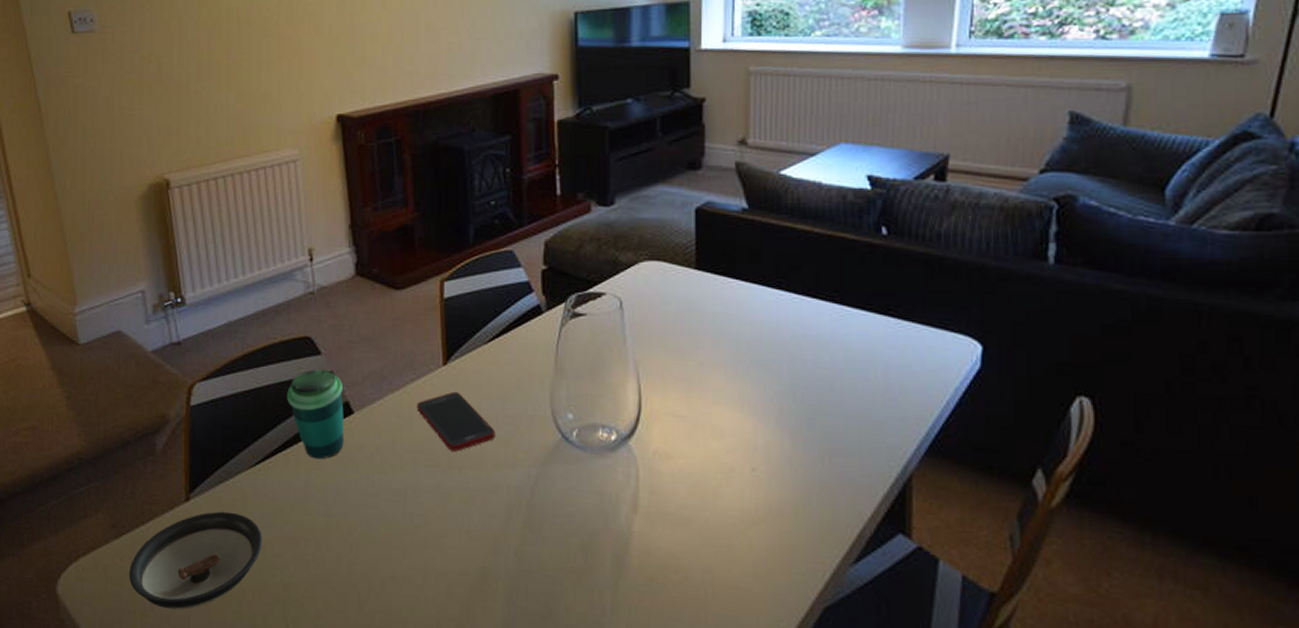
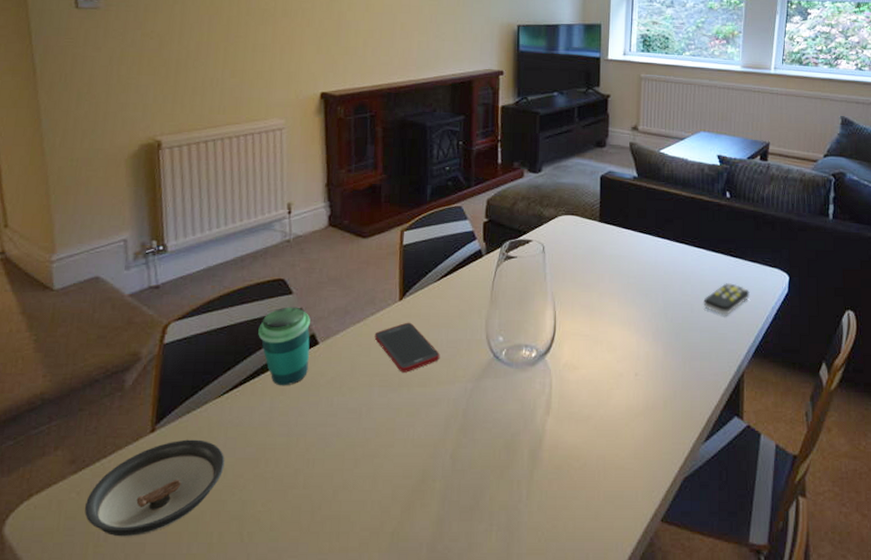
remote control: none [849,353,920,397] -> present [703,283,750,315]

